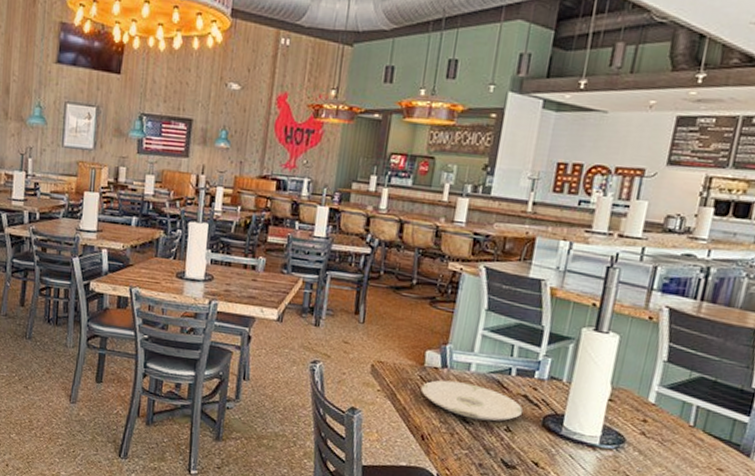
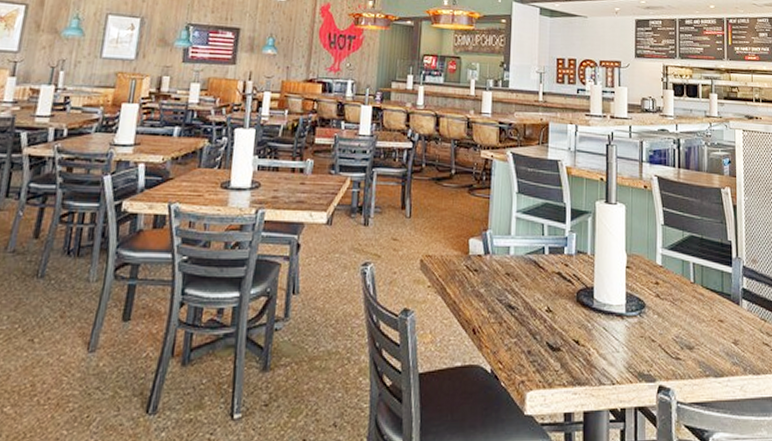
plate: present [421,380,524,421] -> none [468,267,559,304]

